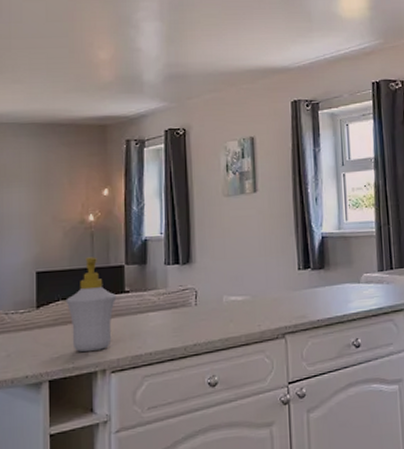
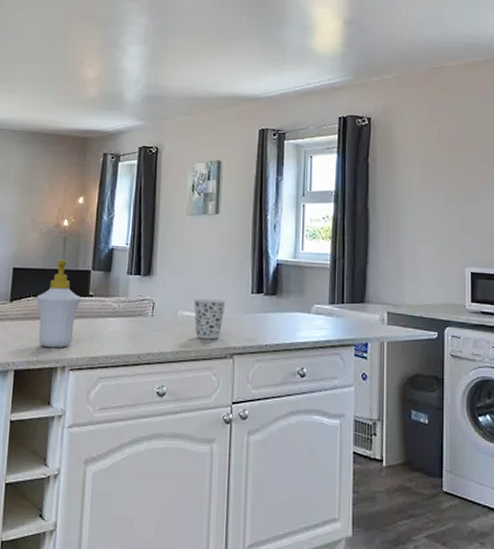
cup: none [238,280,273,323] -> present [193,299,226,340]

